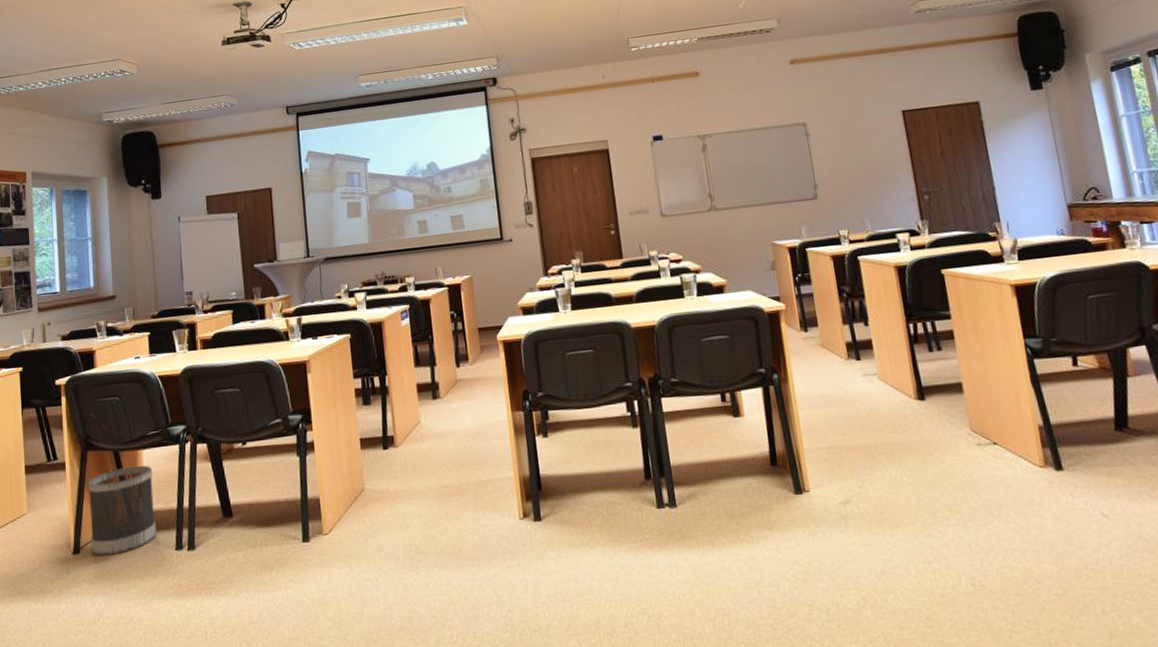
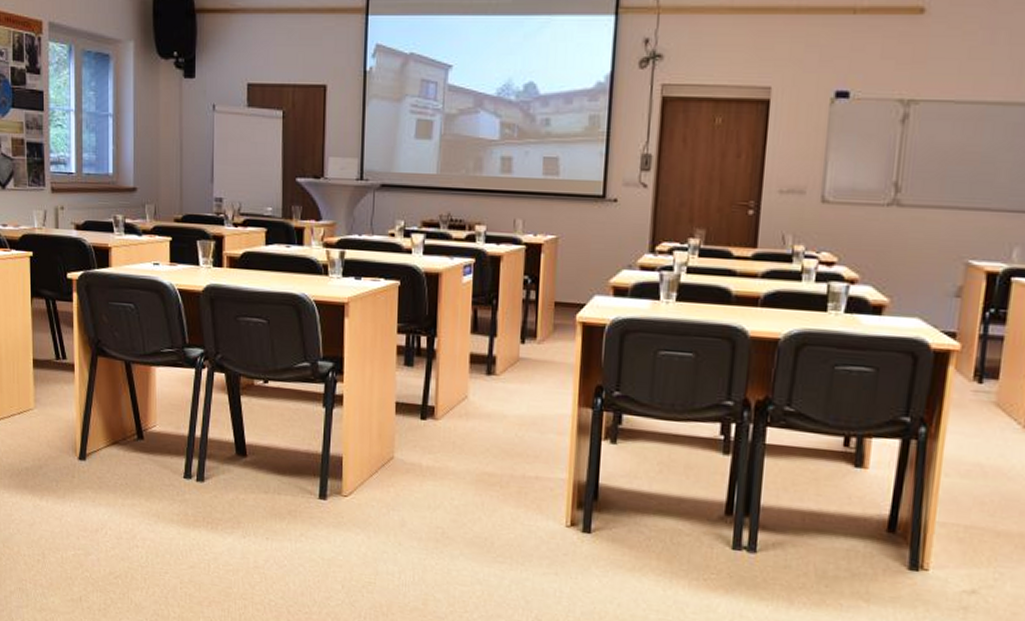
wastebasket: present [87,465,157,556] -> none [96,381,166,470]

